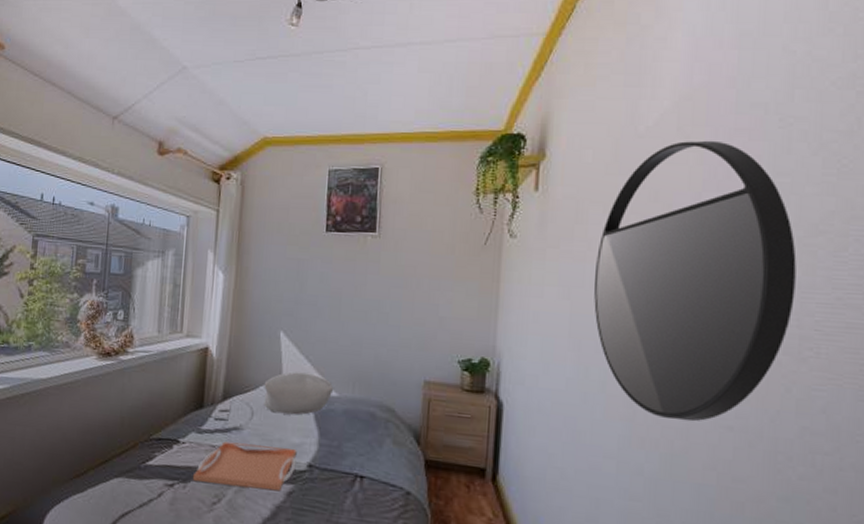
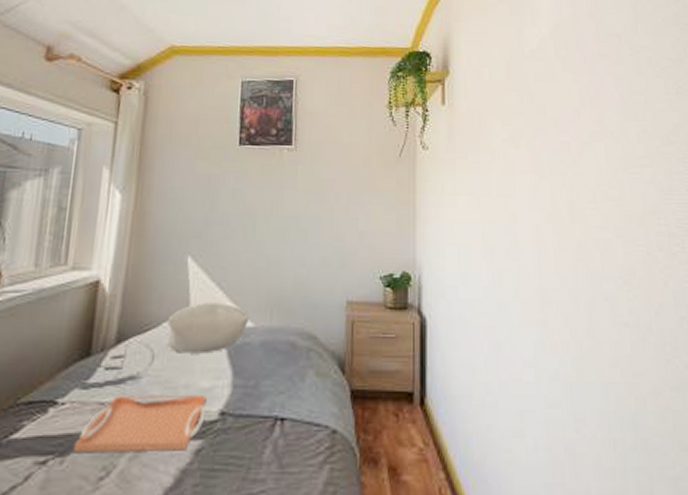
home mirror: present [594,140,797,422] -> none [500,63,661,321]

